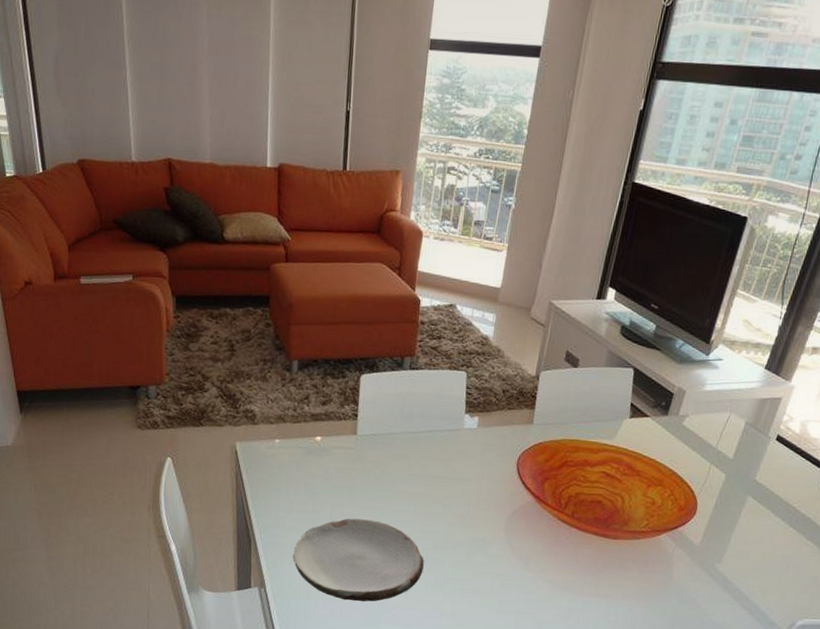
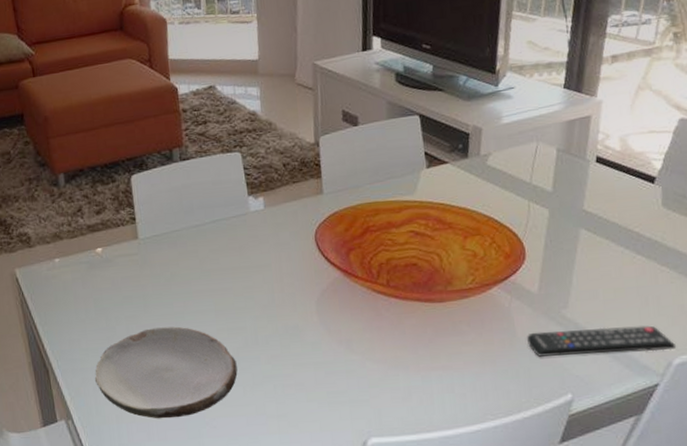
remote control: none [680,578,803,613] -> present [527,325,677,357]

